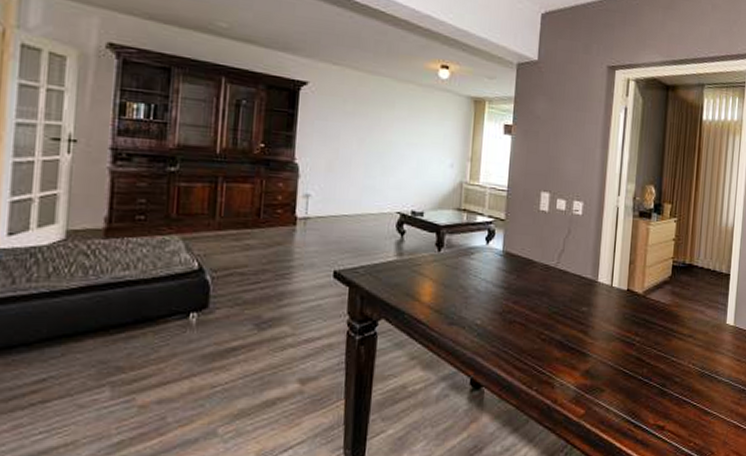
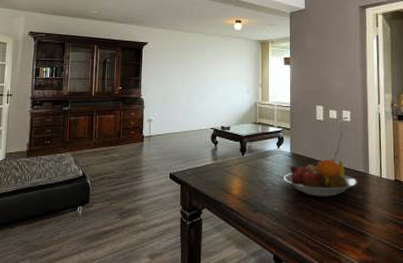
fruit bowl: none [491,261,584,308] -> present [284,158,358,197]

